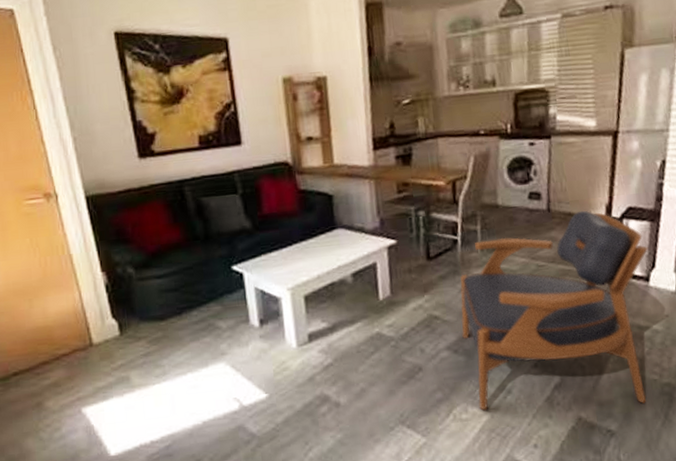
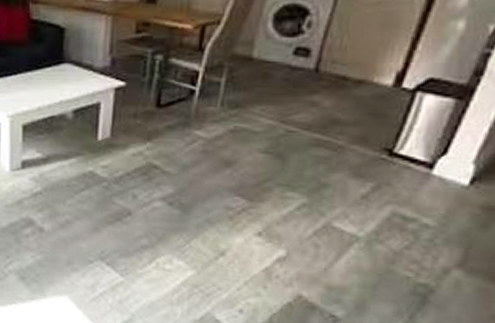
armchair: present [460,210,649,411] -> none [181,75,445,298]

